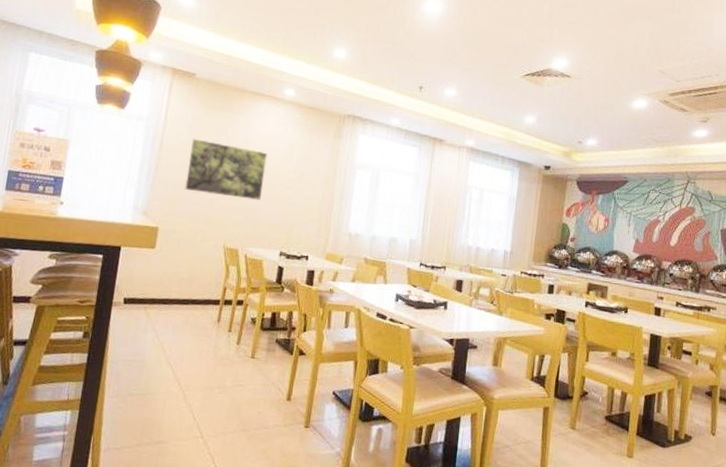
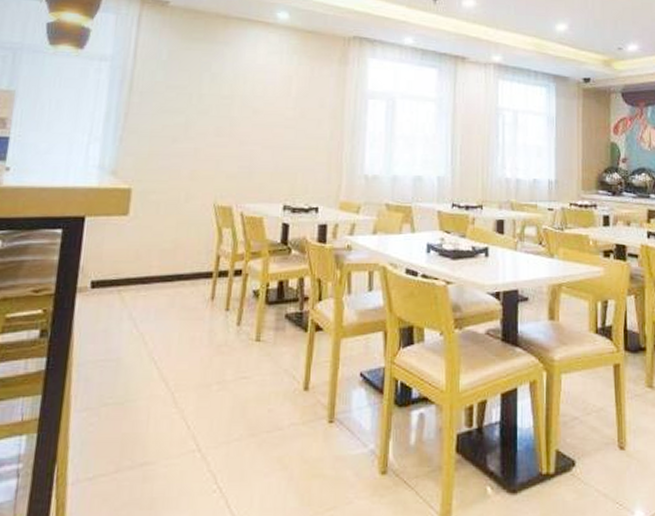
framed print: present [184,138,268,201] -> none [161,77,261,146]

